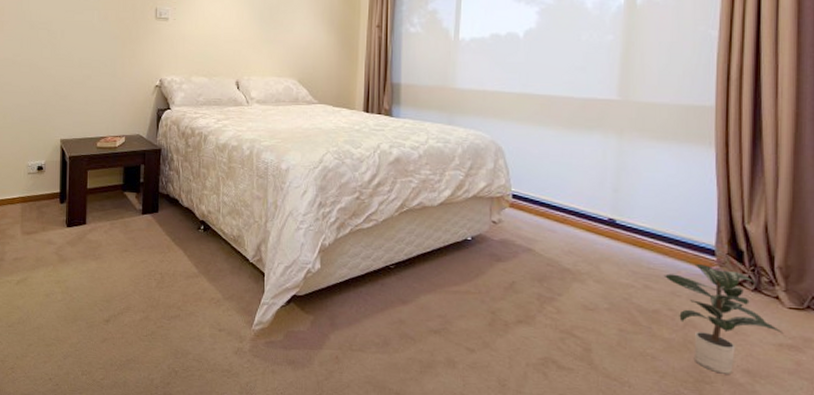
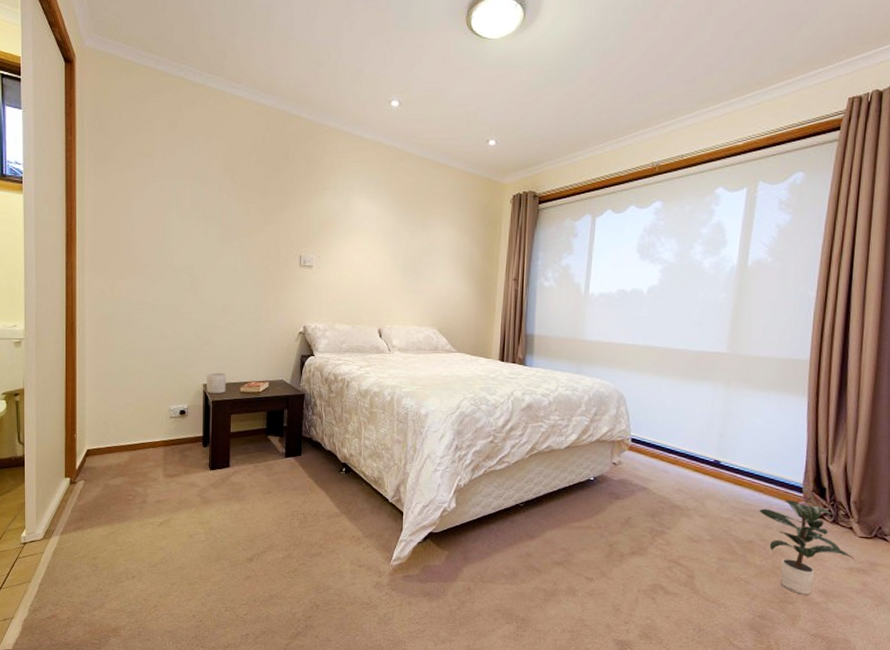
mug: none [63,127,83,149] -> present [206,372,226,394]

